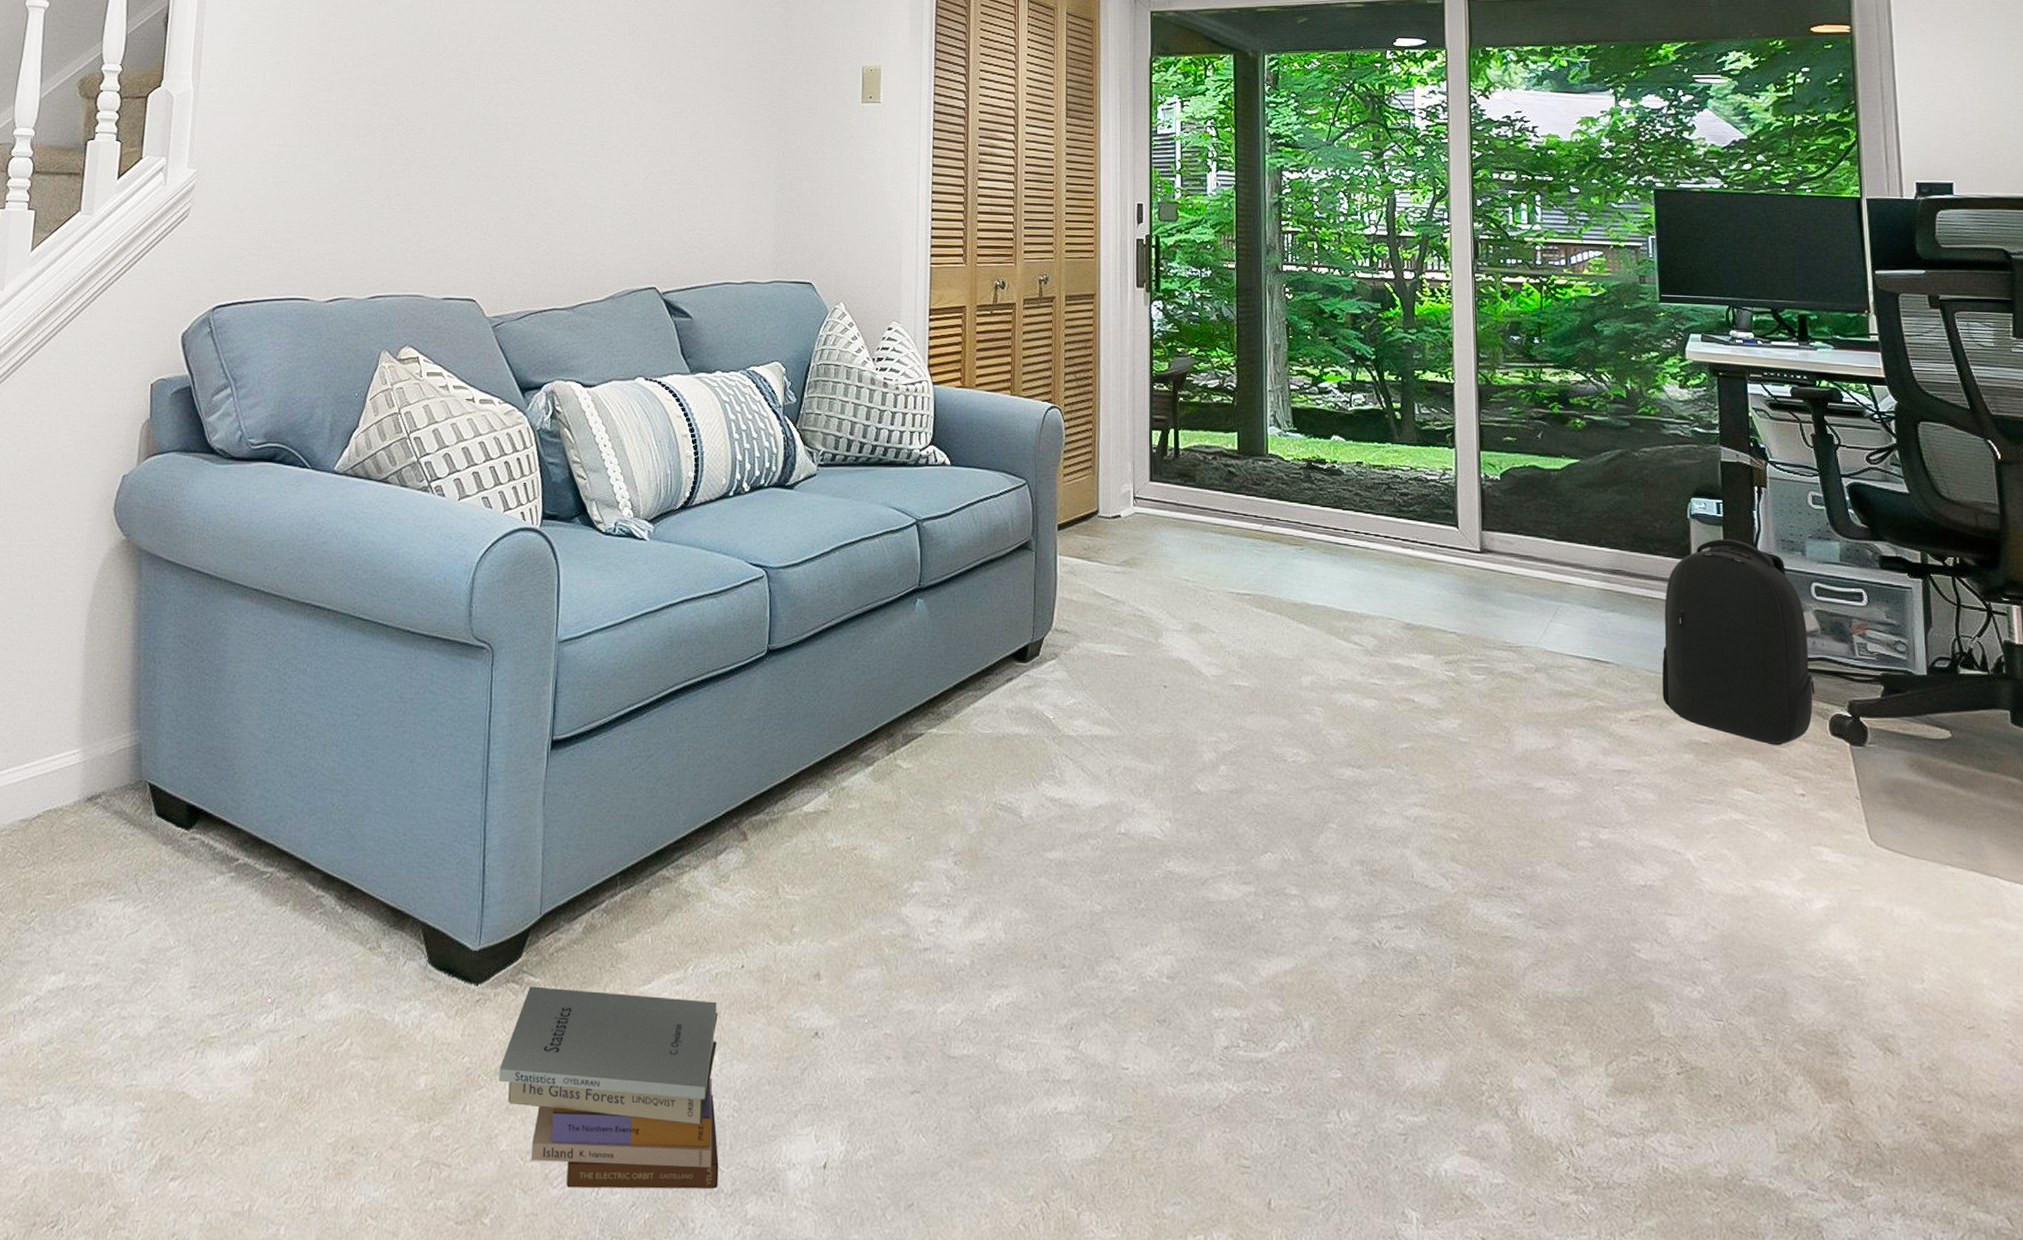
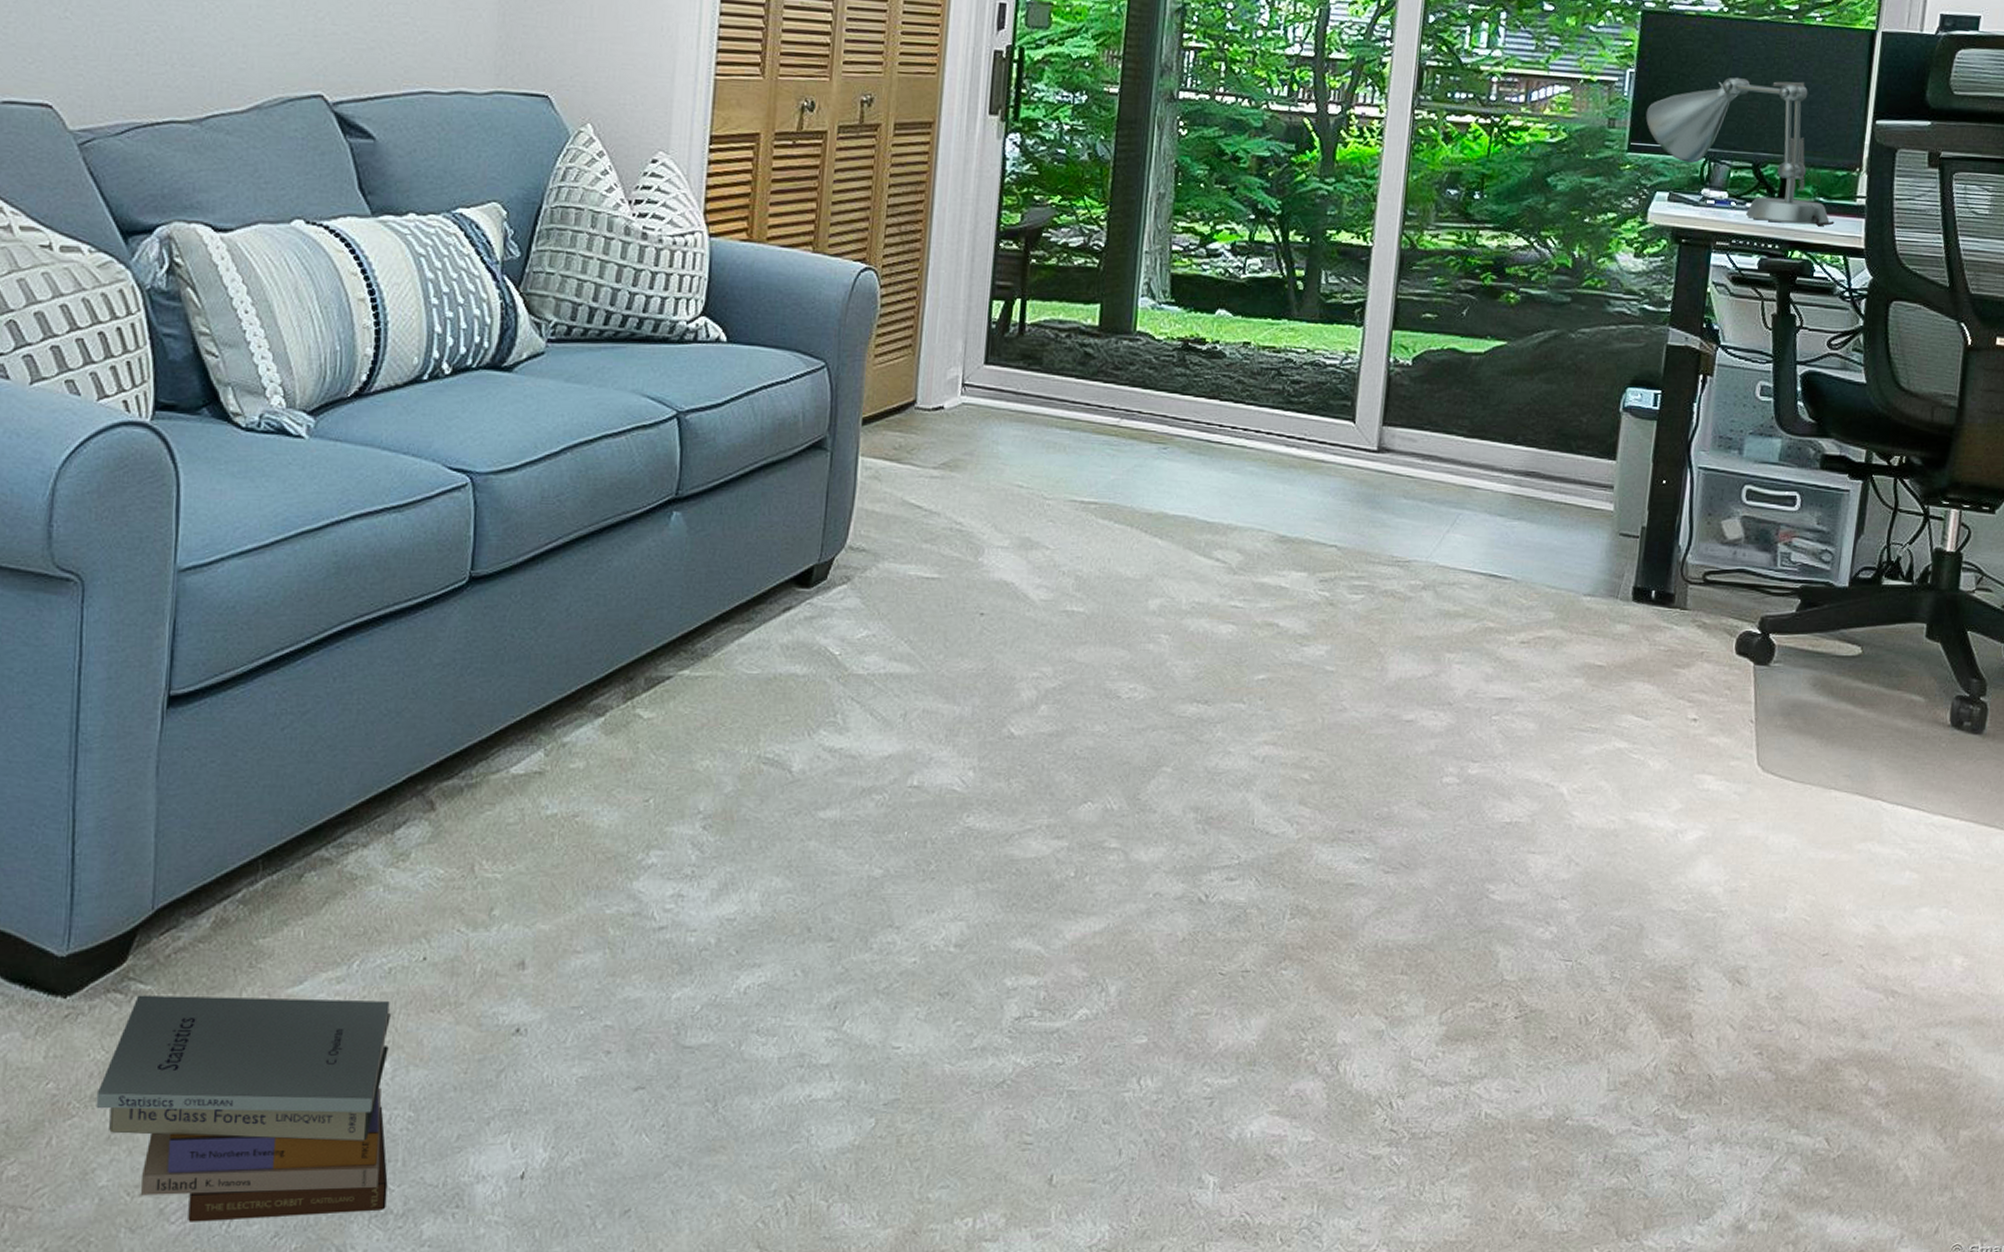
backpack: present [1662,539,1815,746] -> none [1560,435,1731,667]
desk lamp: none [1670,240,1854,360] -> present [1645,77,1835,227]

